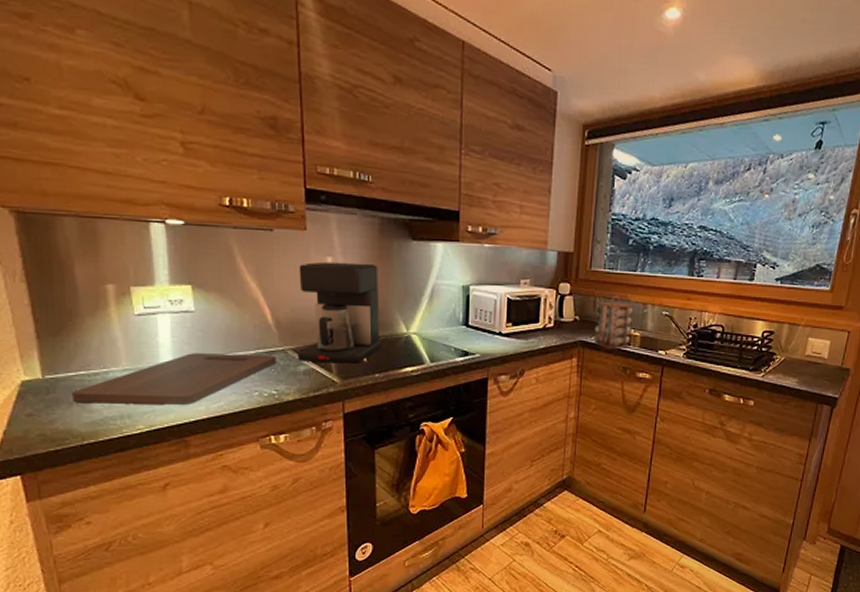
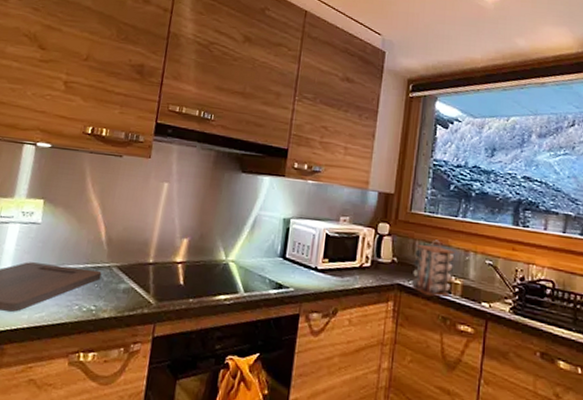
coffee maker: present [298,261,382,364] -> none [120,186,208,287]

